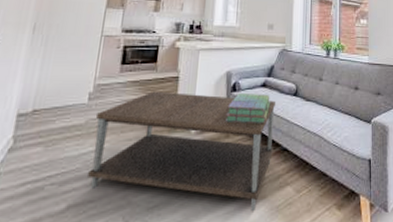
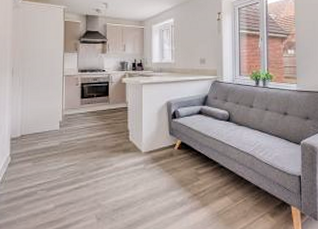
coffee table: present [88,91,275,211] -> none [66,119,211,215]
stack of books: present [226,94,270,124] -> none [169,120,206,146]

